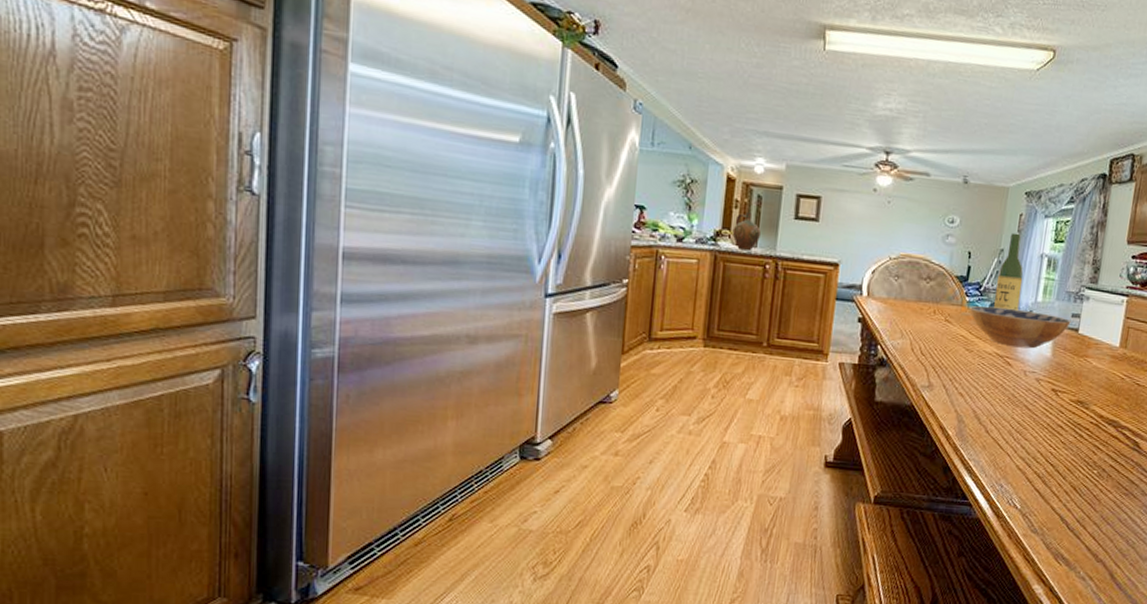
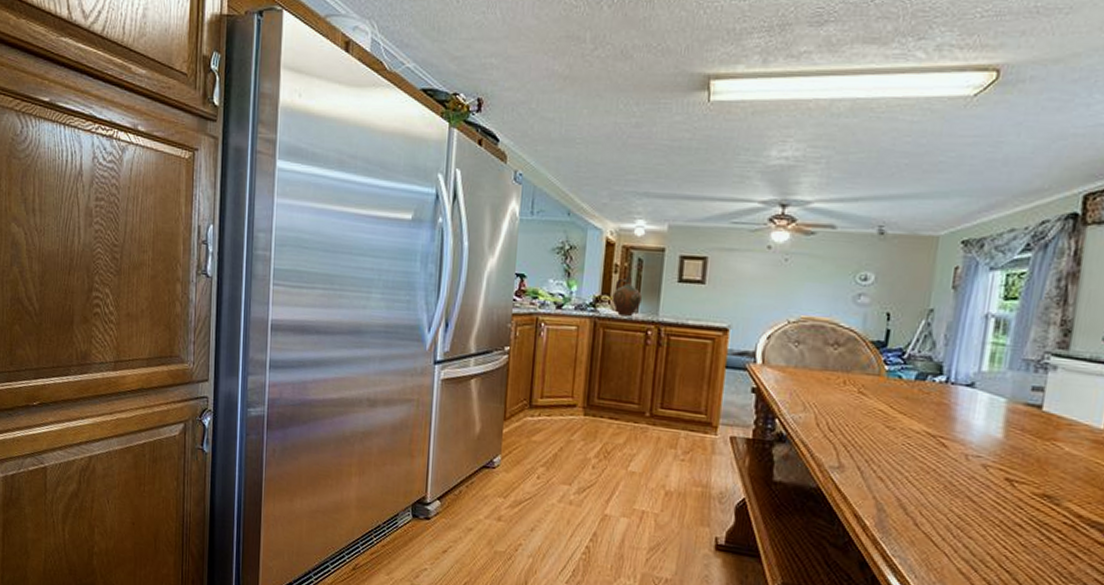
bowl: present [969,305,1071,349] -> none [889,375,1031,428]
wine bottle: present [994,233,1024,310] -> none [922,289,962,382]

